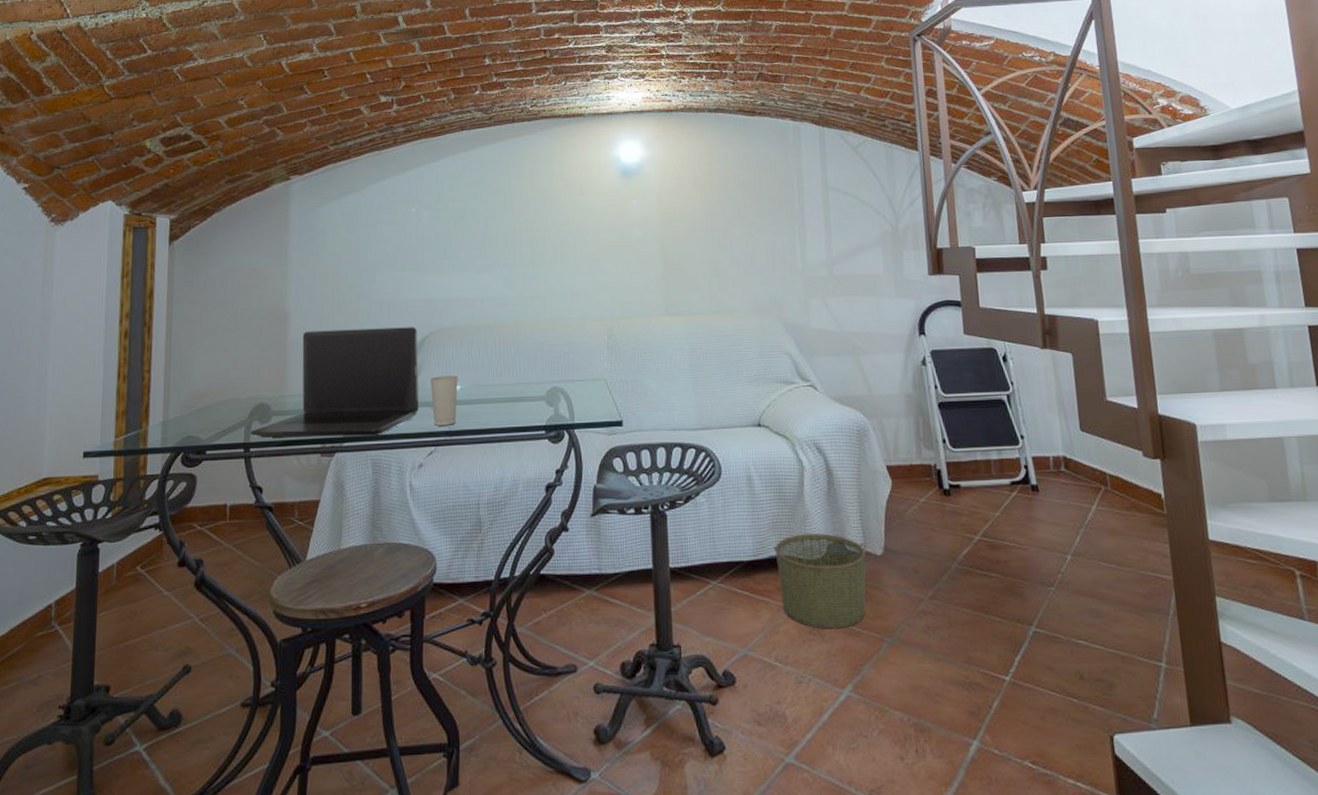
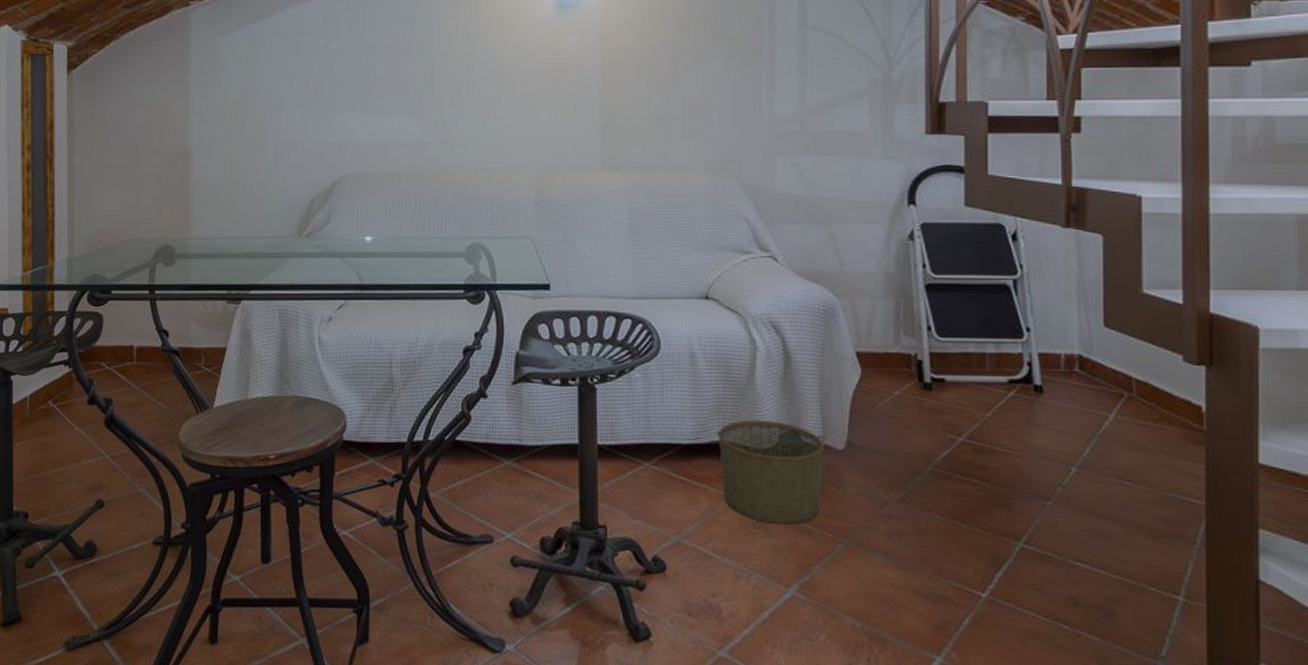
laptop computer: present [250,327,419,438] -> none [155,171,328,284]
cup: present [430,375,458,426] -> none [339,225,370,278]

